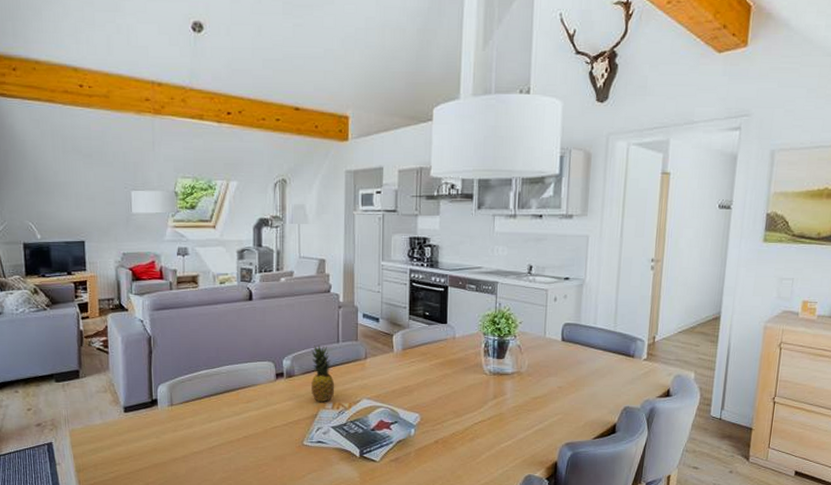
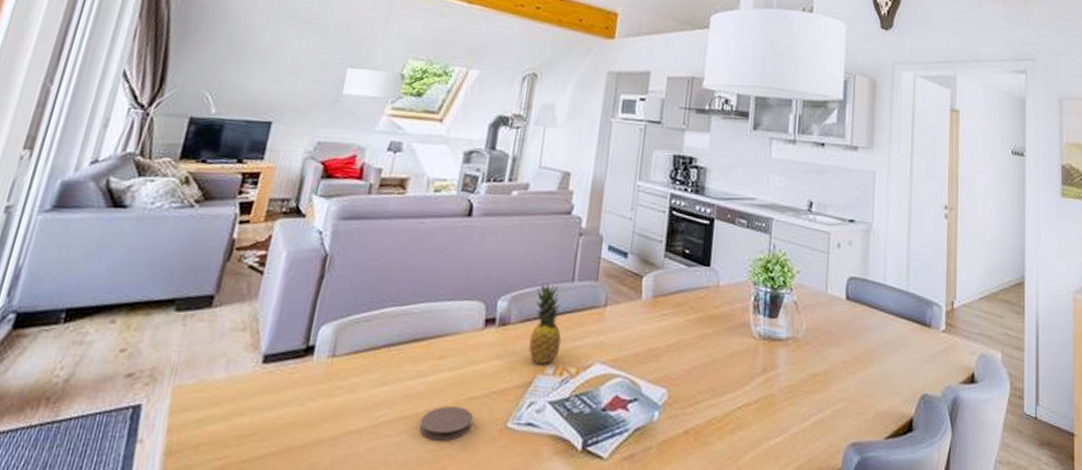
coaster: none [242,433,278,455] -> present [419,406,473,441]

